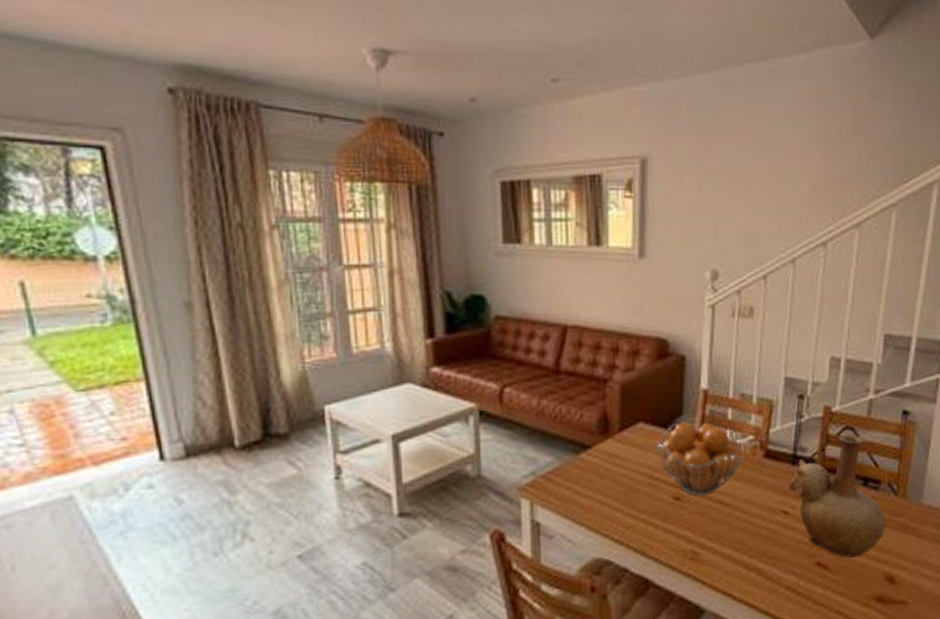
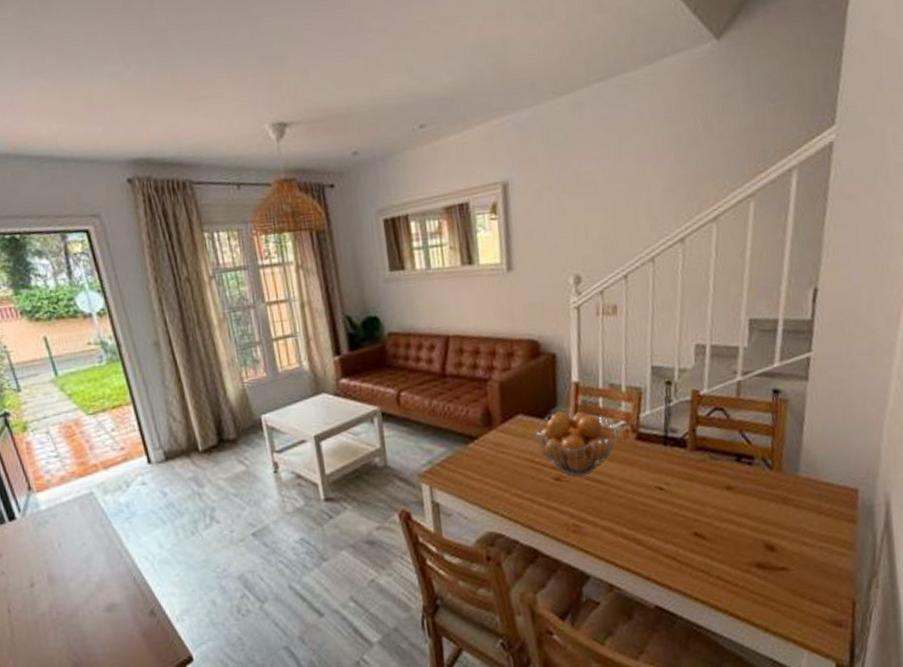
vase: present [788,434,886,558] -> none [661,414,762,528]

